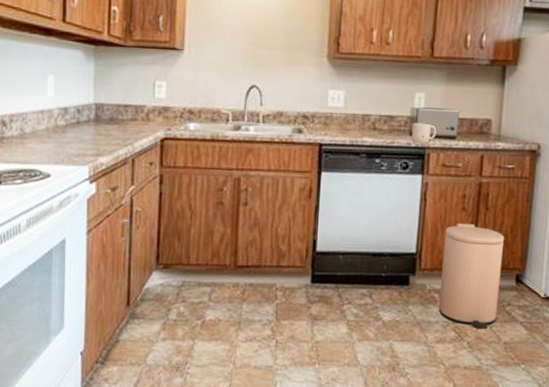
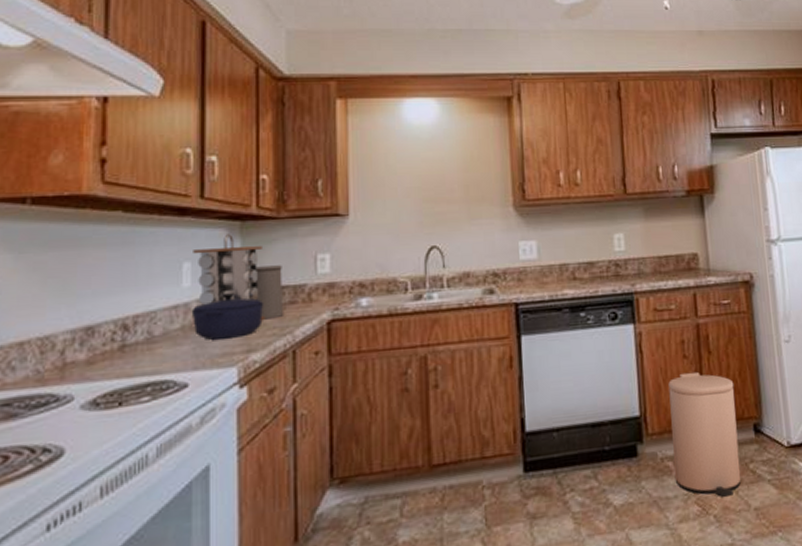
cooking pot: none [54,104,111,143] -> present [191,292,264,340]
spice rack: none [56,55,112,132] -> present [193,234,266,321]
canister: none [105,86,127,131] -> present [256,265,283,320]
toaster: present [408,106,460,140] -> none [610,246,665,282]
mug: present [411,122,437,143] -> none [614,265,642,289]

